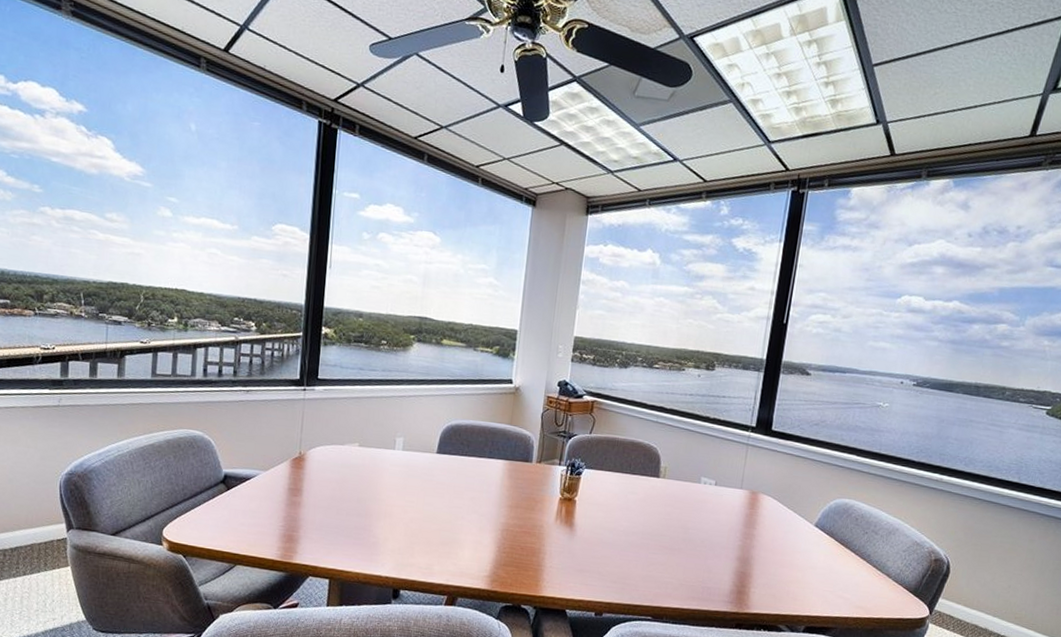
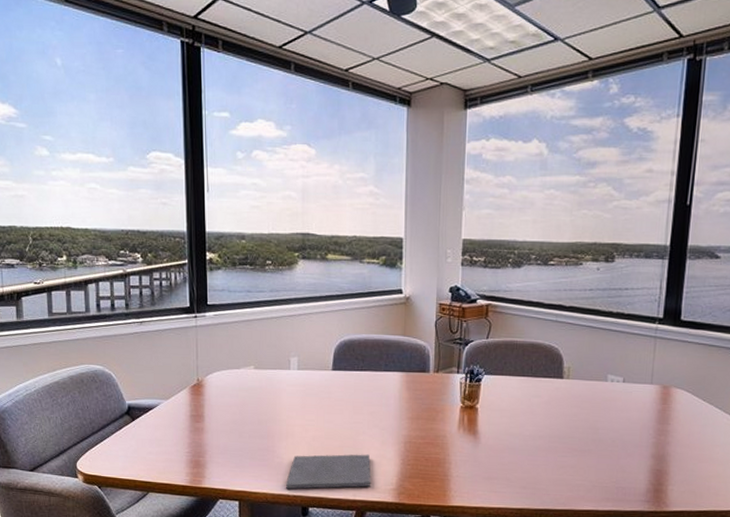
notepad: none [379,536,467,573] -> present [286,454,371,490]

